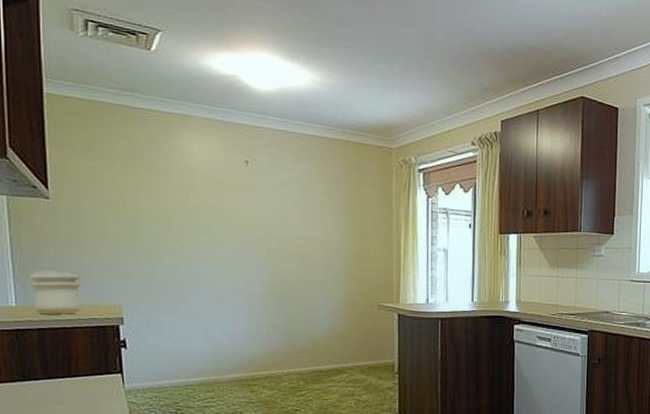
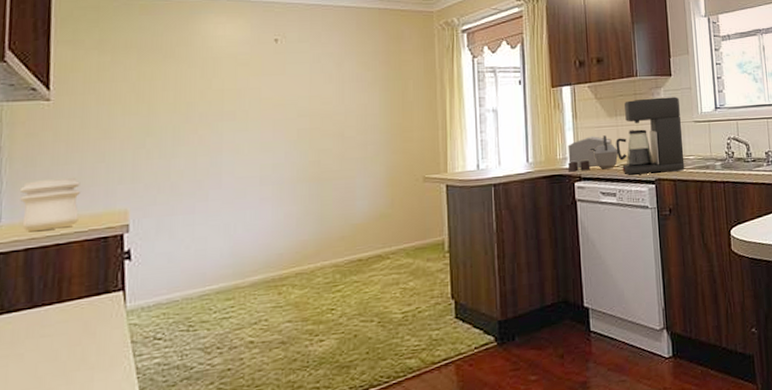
kettle: none [509,284,557,316] -> present [568,135,619,172]
toaster: none [510,284,552,312] -> present [567,136,612,168]
coffee maker: none [555,254,619,325] -> present [616,97,685,176]

